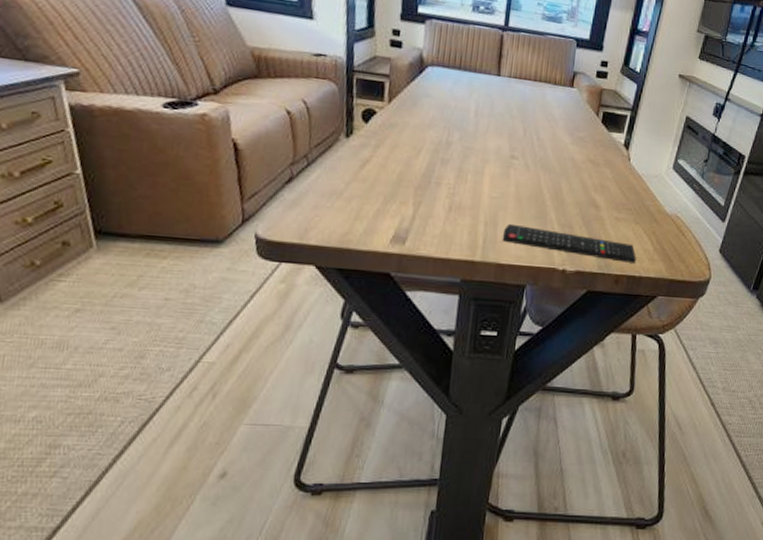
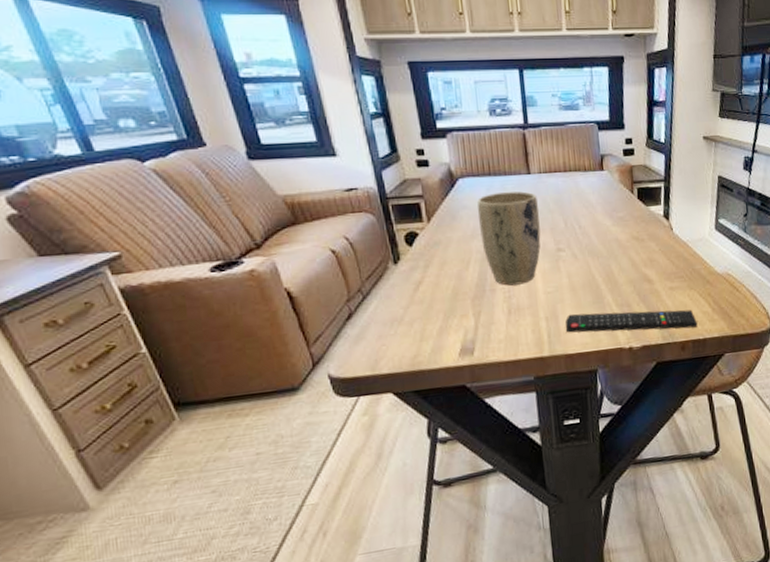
plant pot: none [437,87,502,184] -> present [477,191,541,286]

